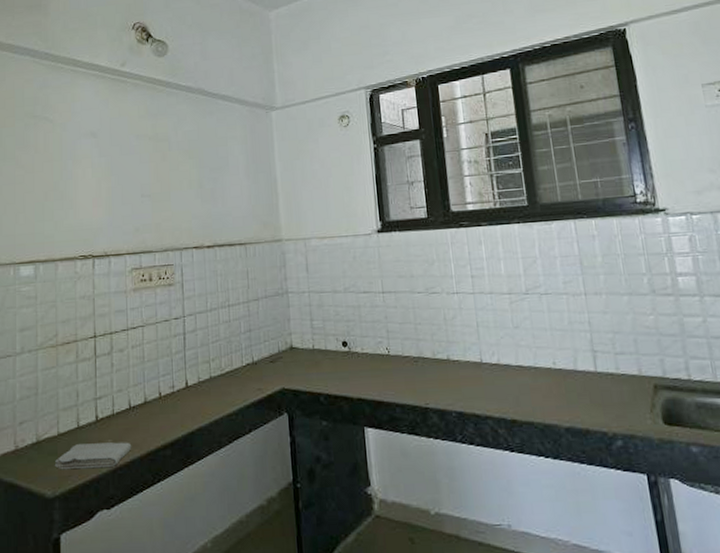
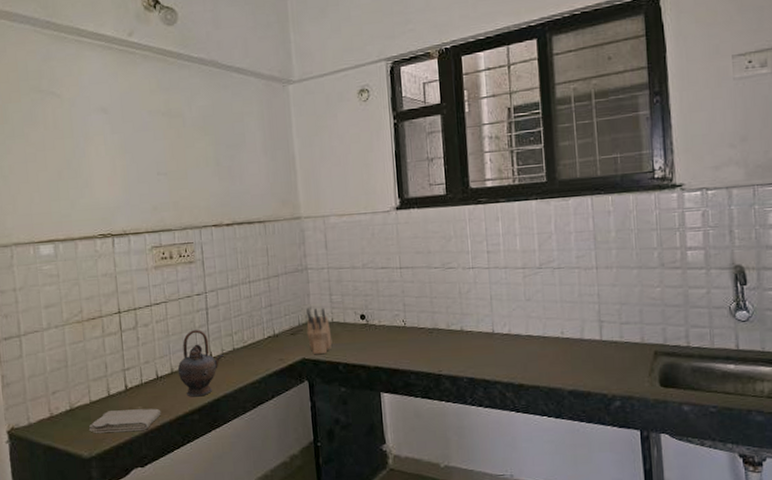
teapot: none [151,356,200,430] -> present [177,330,224,397]
knife block: none [286,334,313,384] -> present [306,308,332,354]

